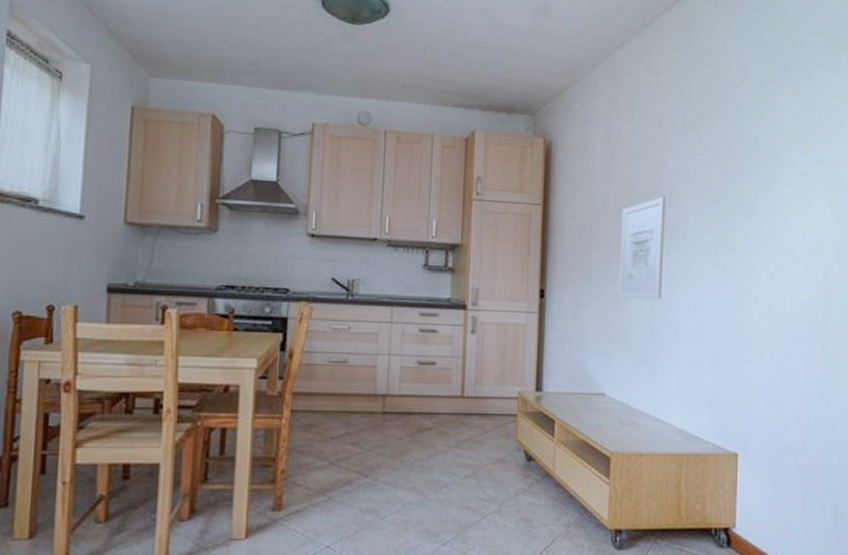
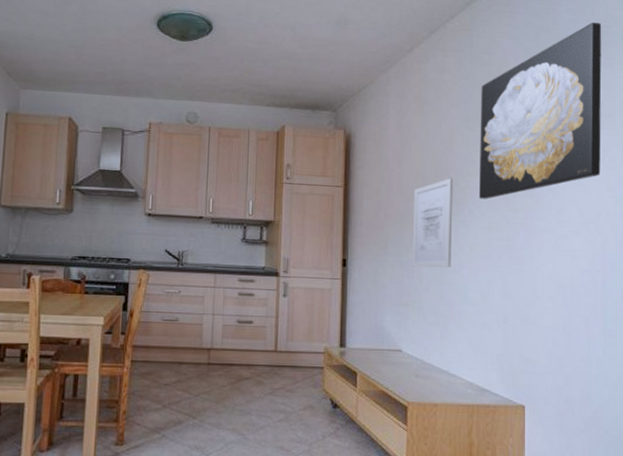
wall art: none [693,21,832,222] -> present [478,22,602,199]

